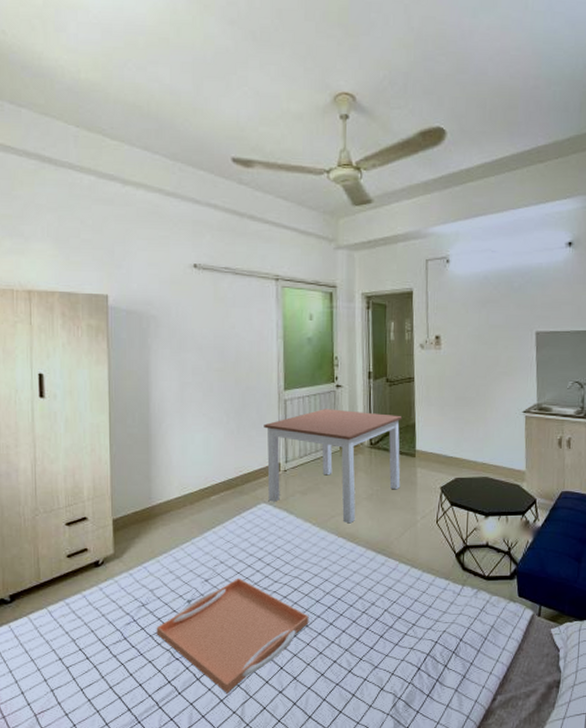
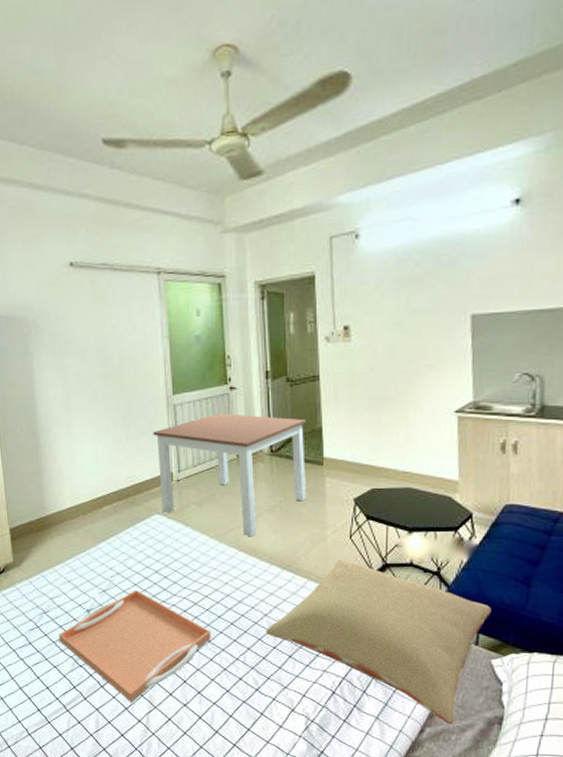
pillow: none [360,543,551,691] -> present [266,559,492,724]

